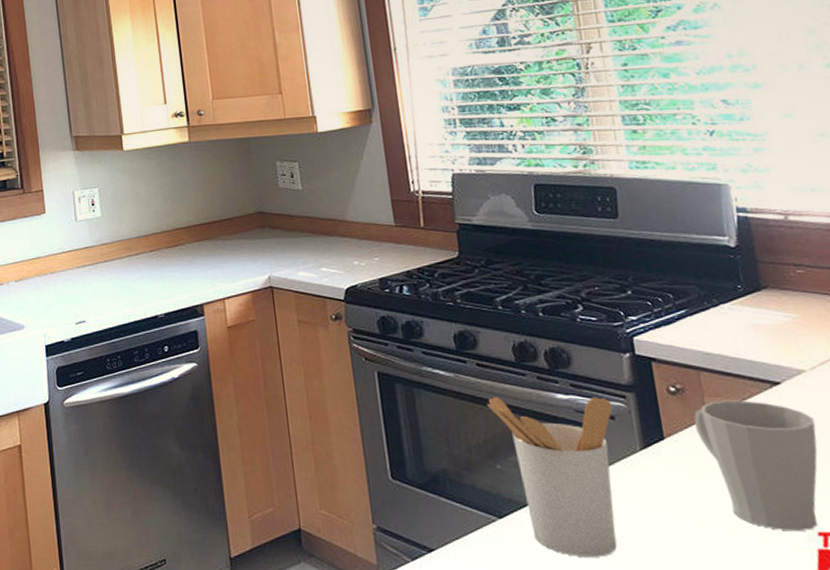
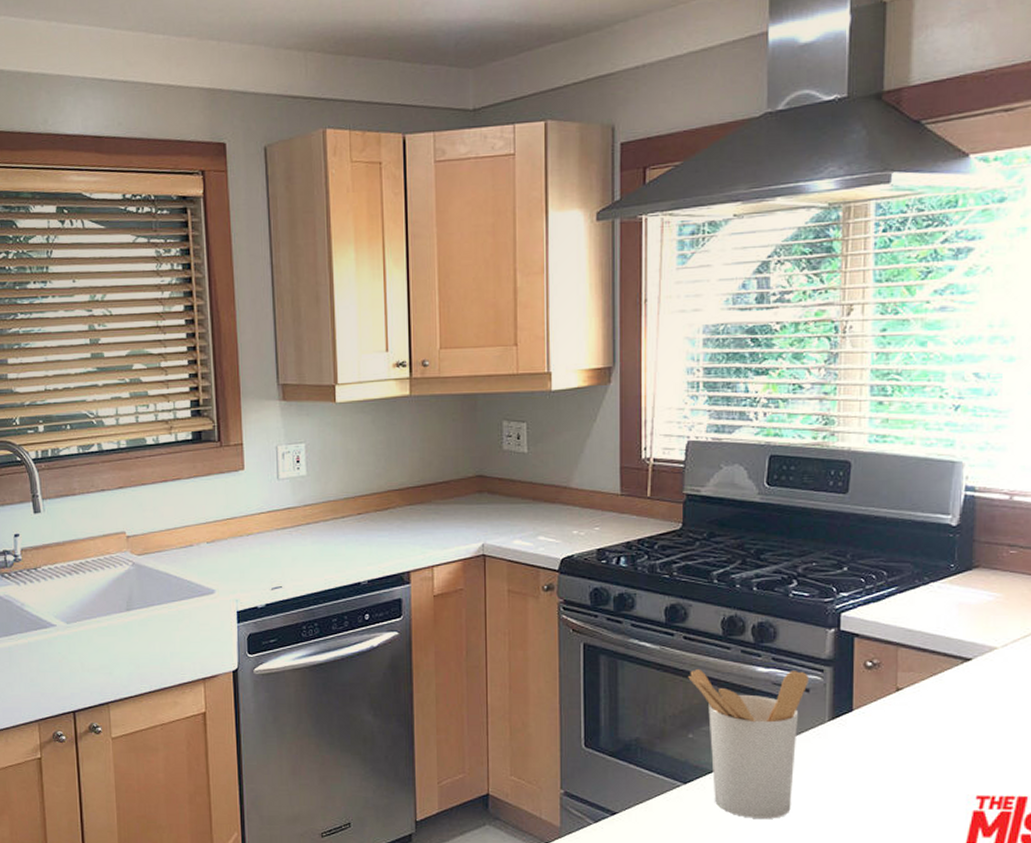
mug: present [693,400,818,531] -> none [883,675,995,794]

